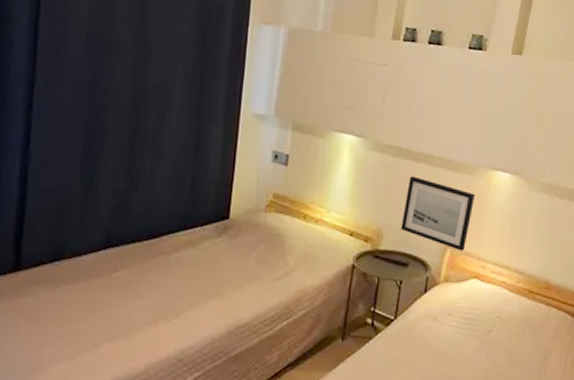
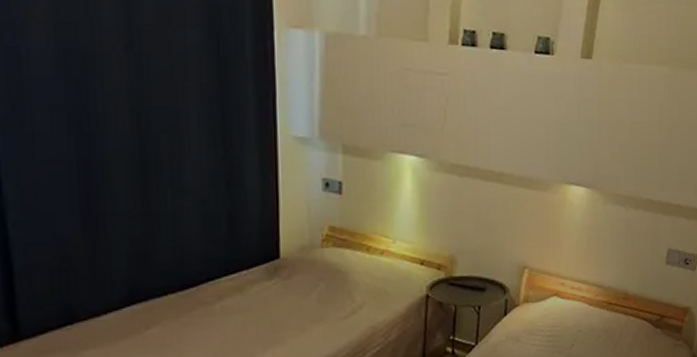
wall art: present [401,176,476,251] -> none [475,196,551,270]

